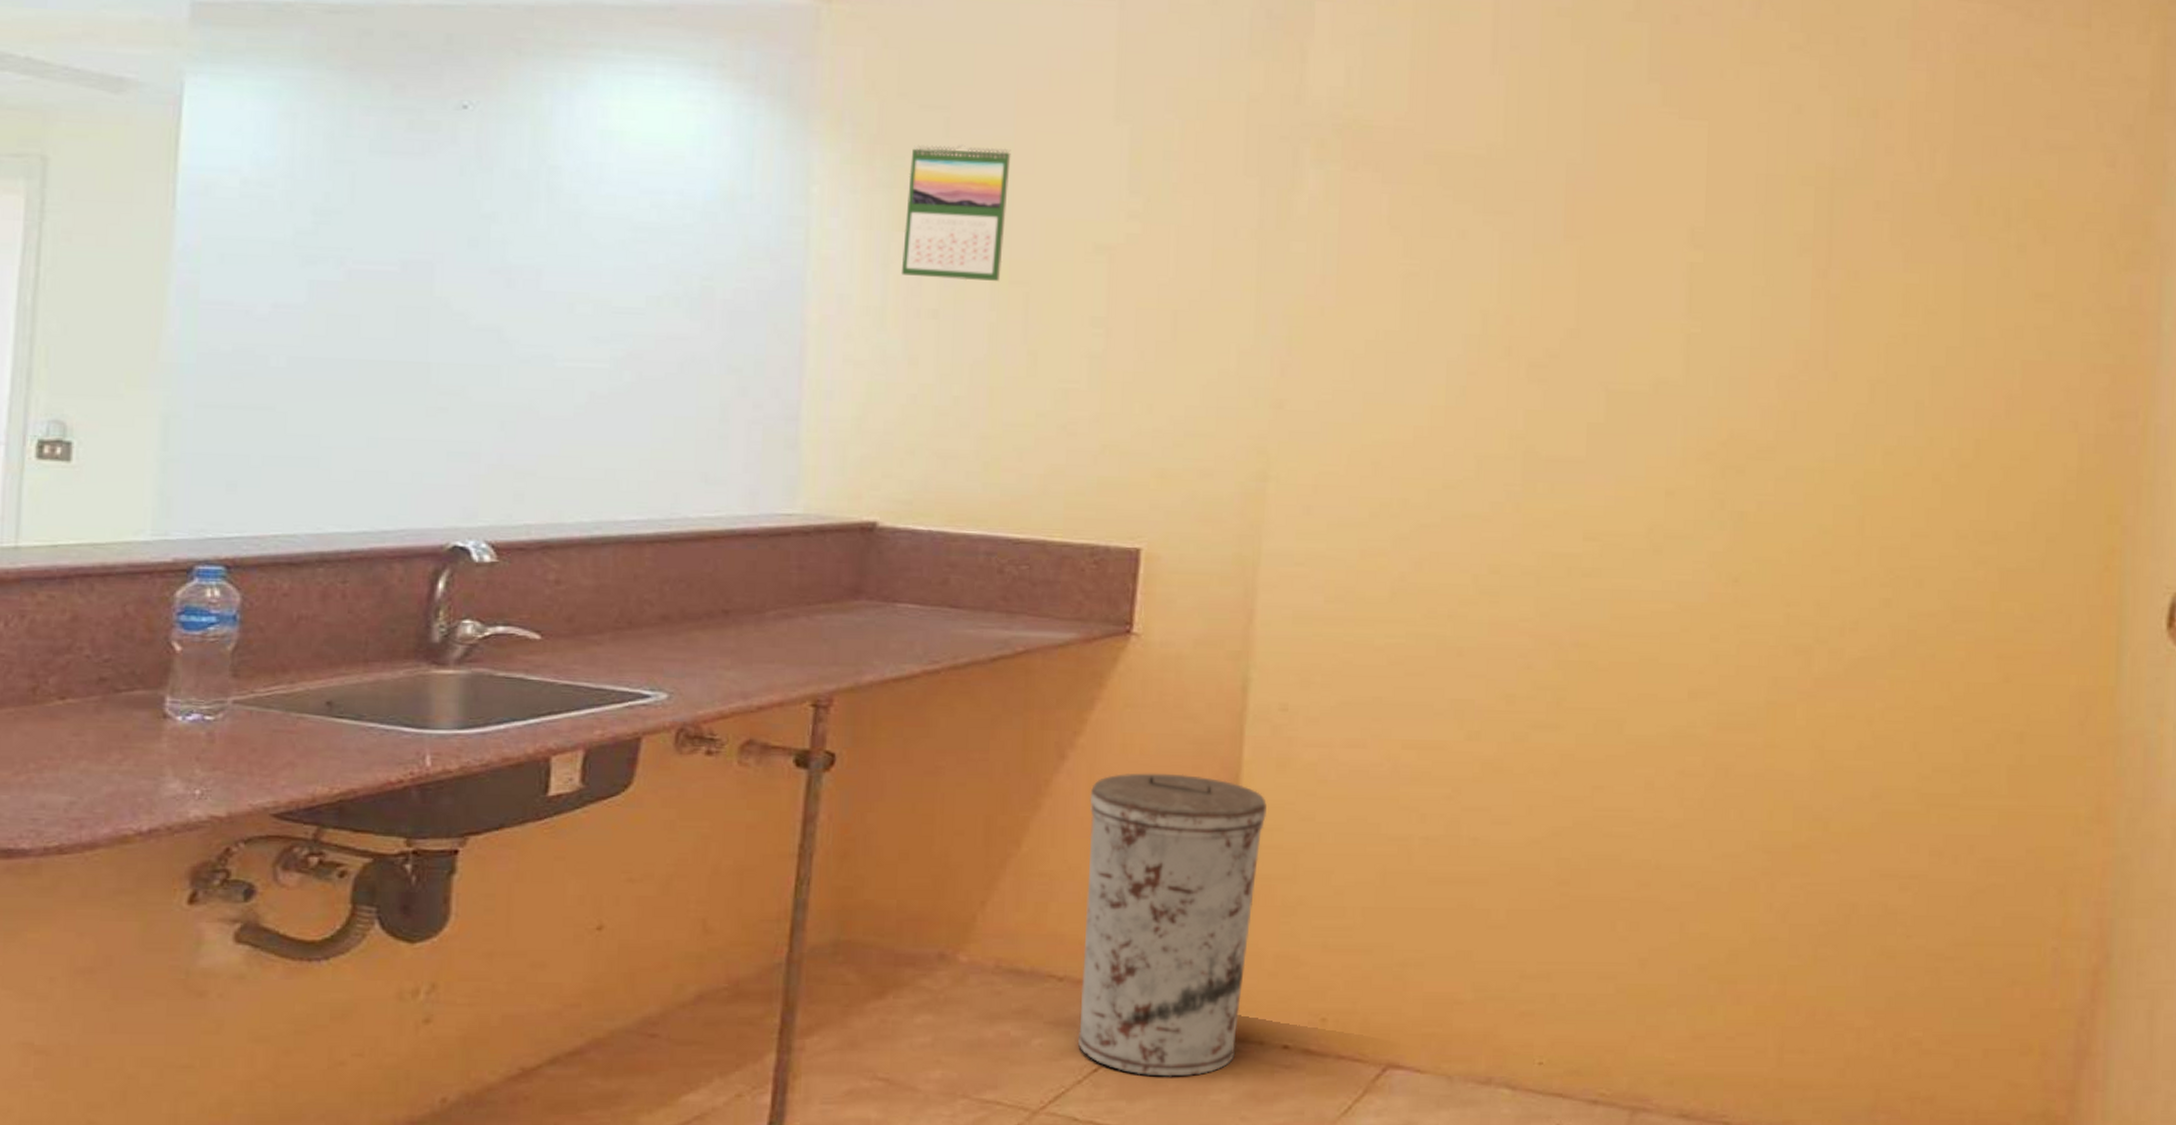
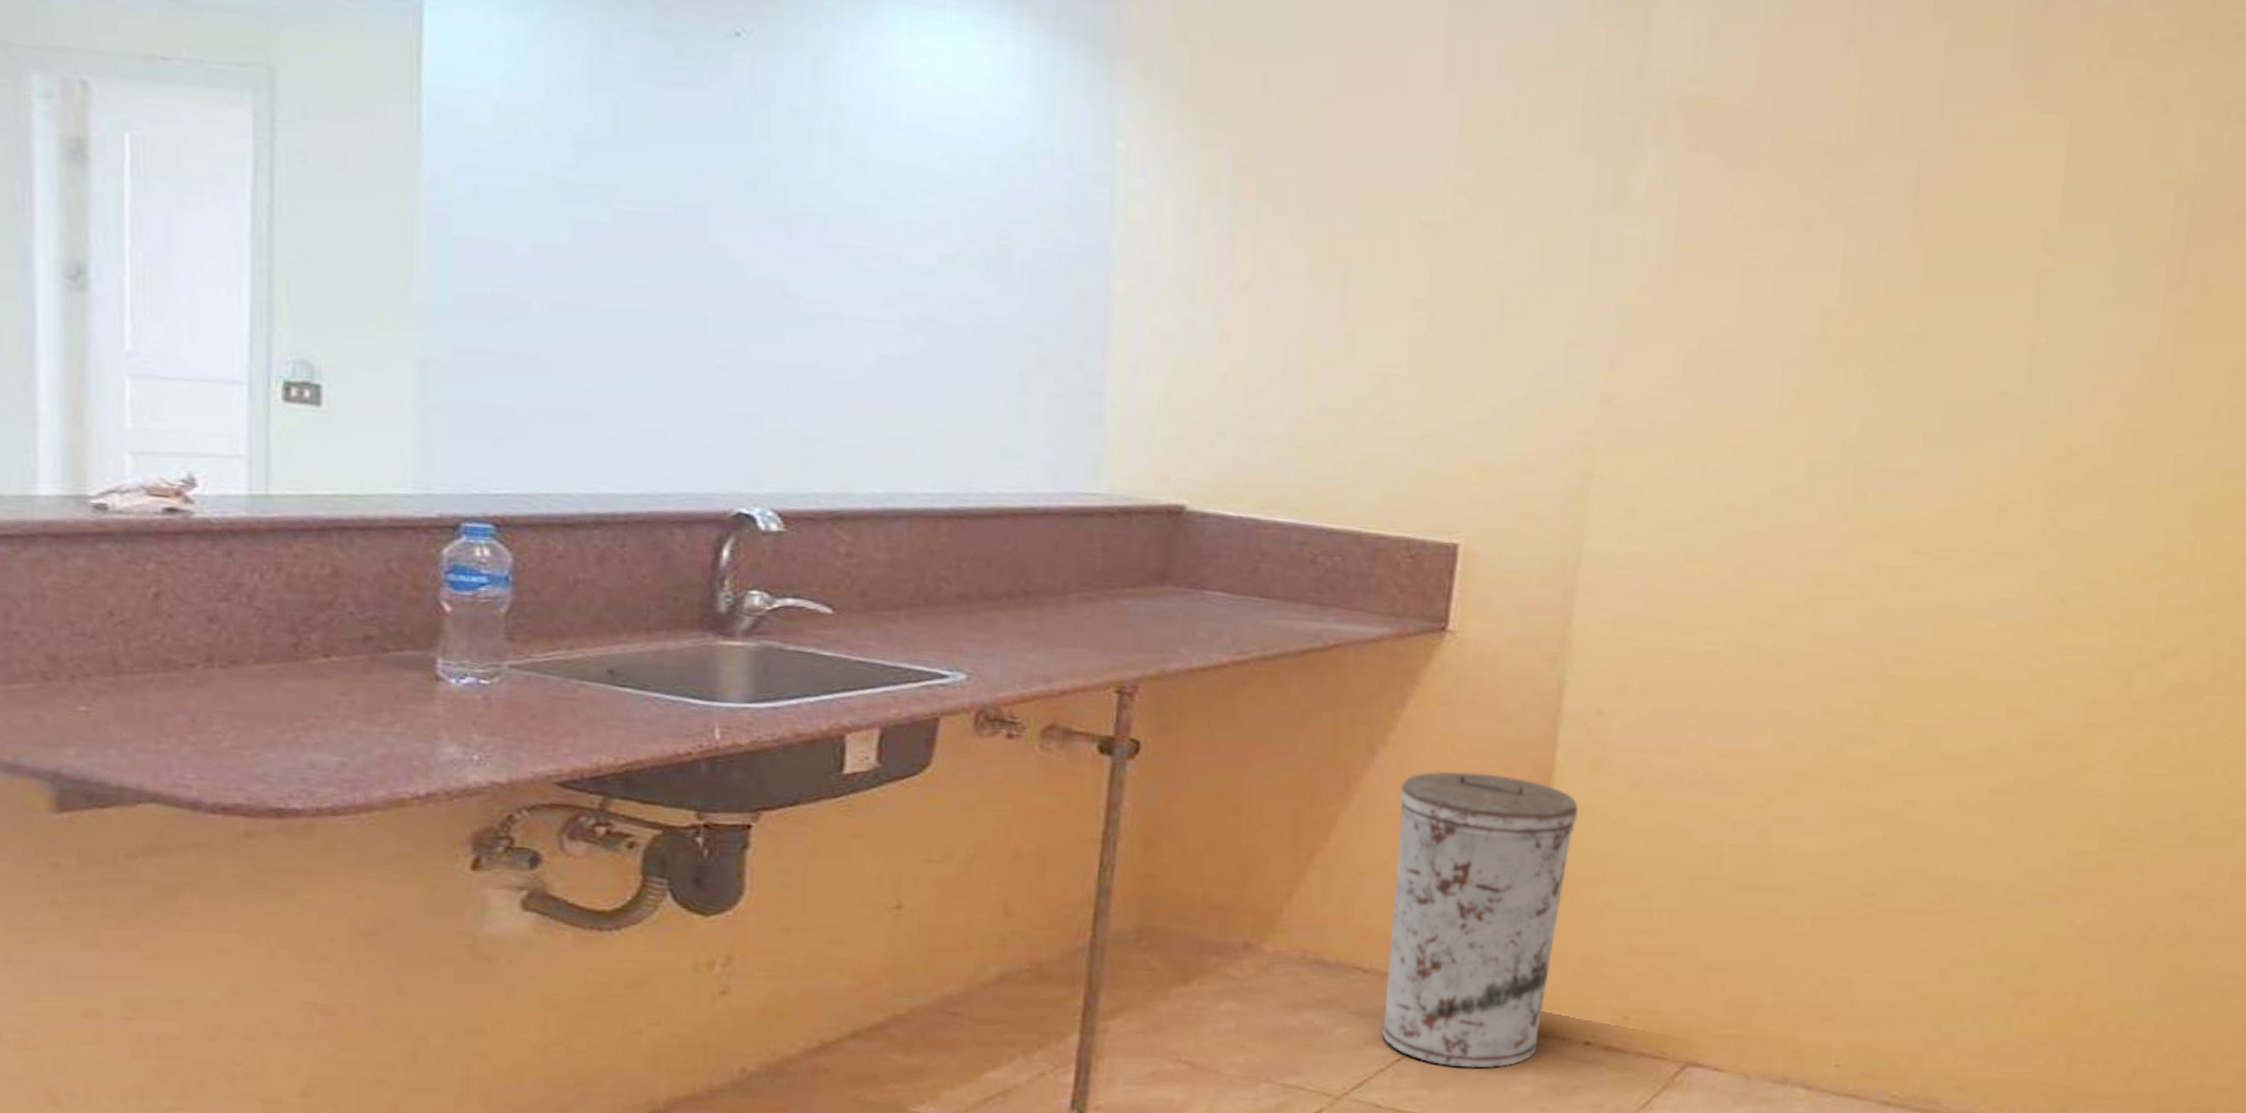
calendar: present [902,144,1011,281] -> none [1214,101,1332,255]

